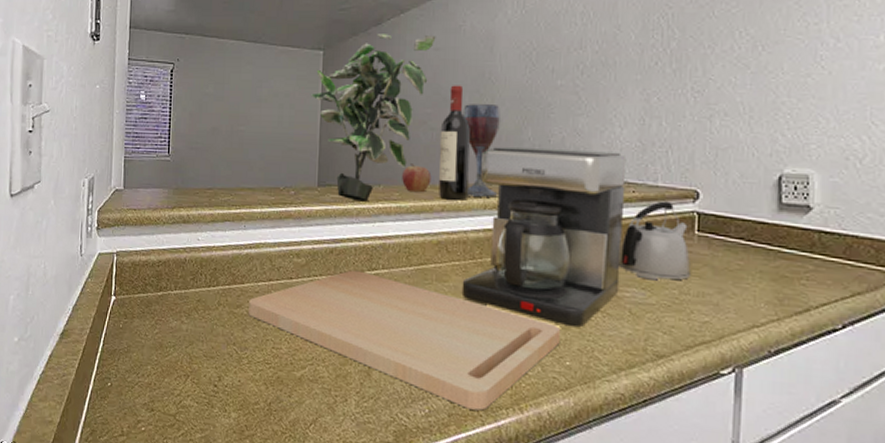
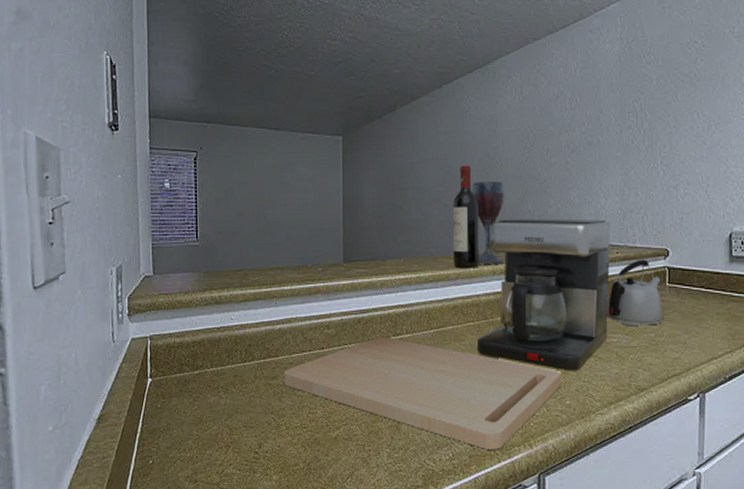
potted plant: present [311,34,436,202] -> none [333,120,445,274]
fruit: present [402,163,432,193] -> none [420,237,446,264]

